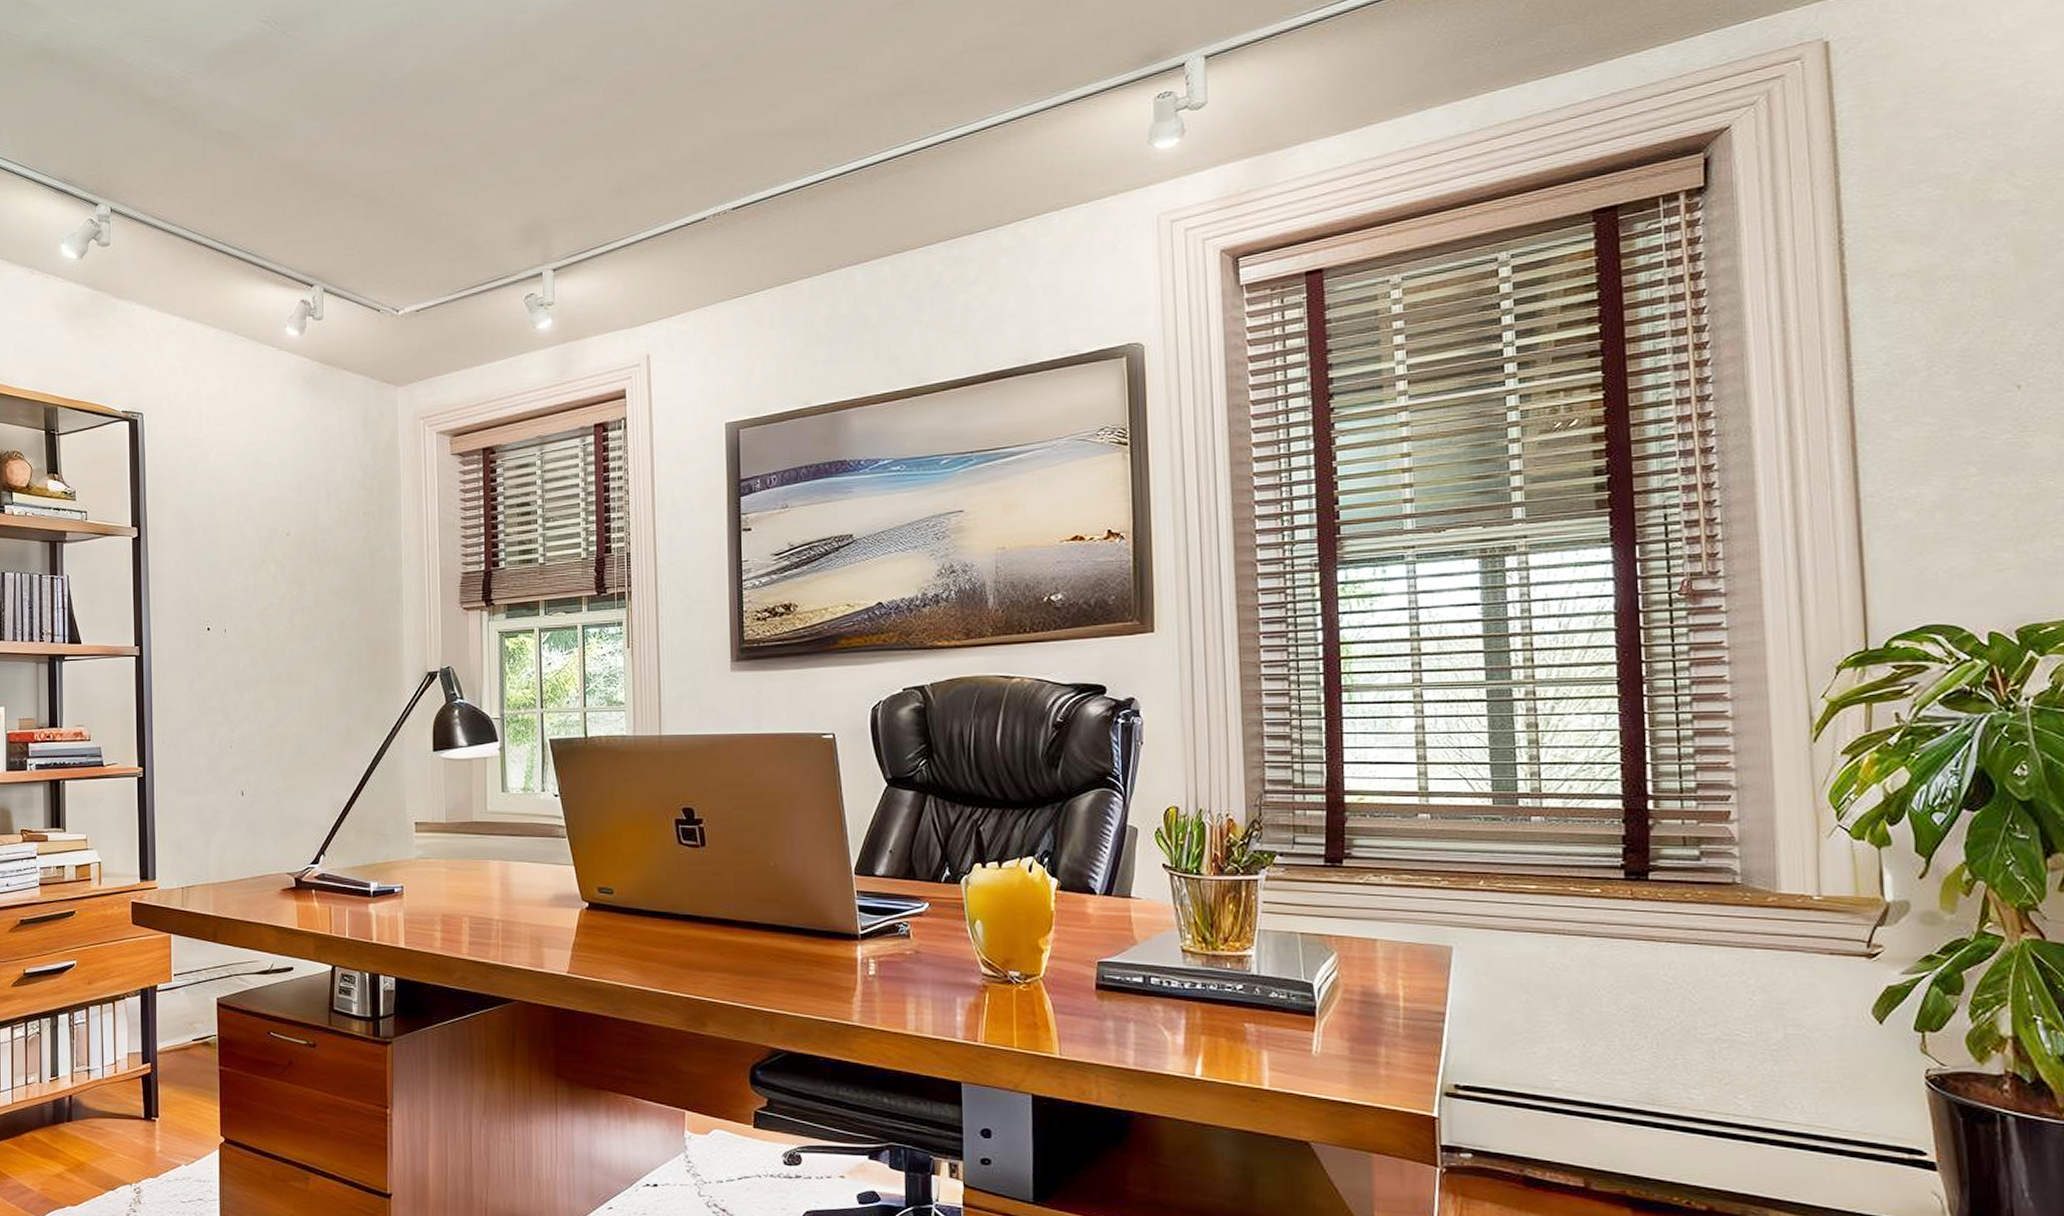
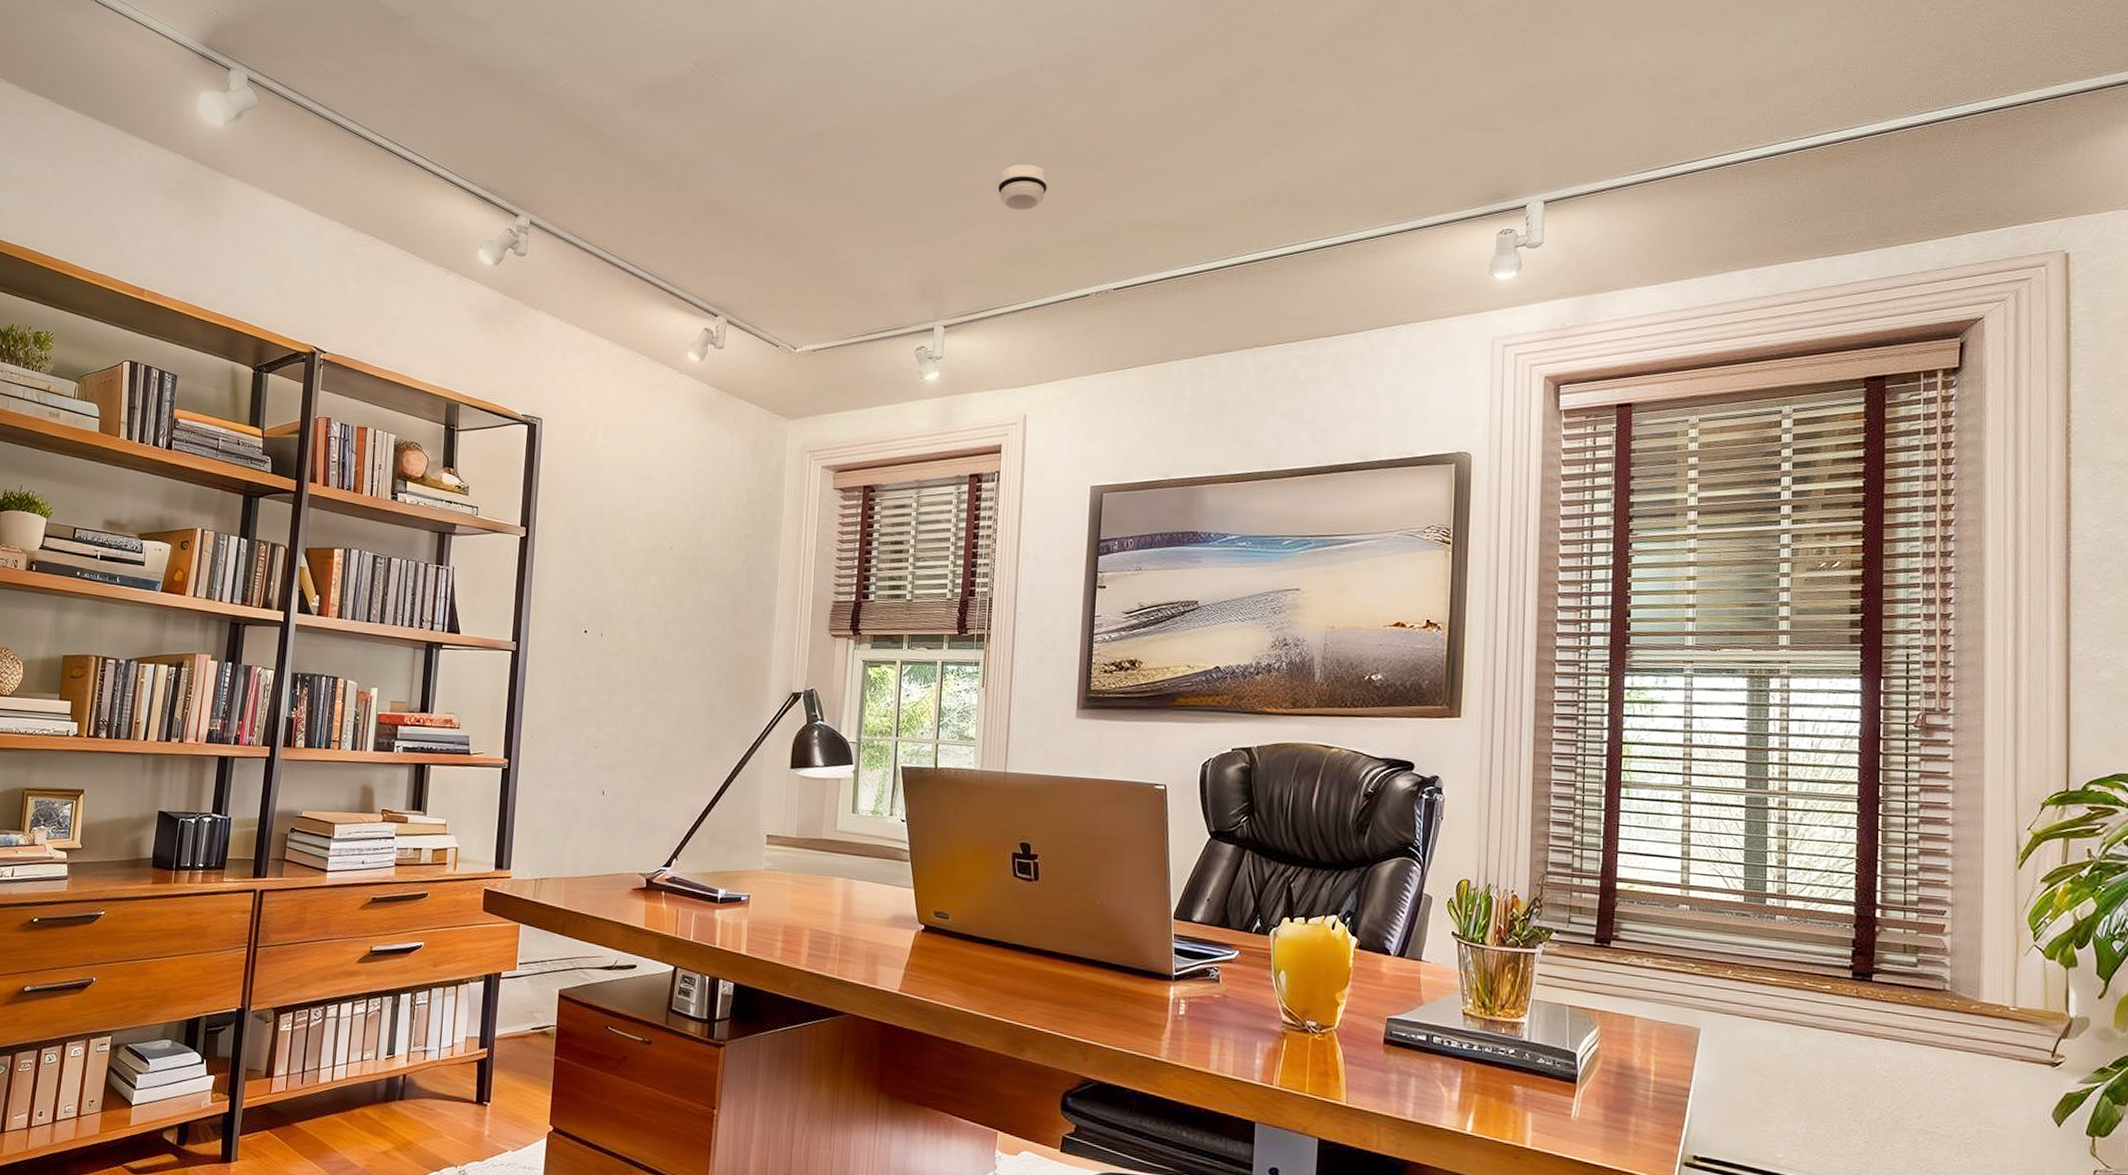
smoke detector: none [596,85,651,137] -> present [997,164,1048,211]

